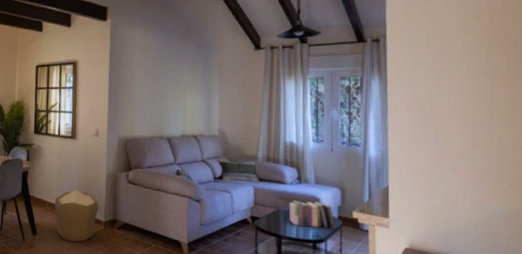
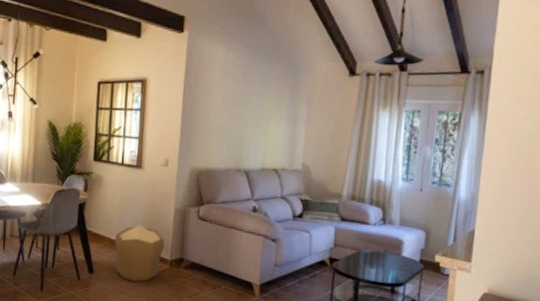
books: present [288,200,337,228] -> none [369,242,417,272]

